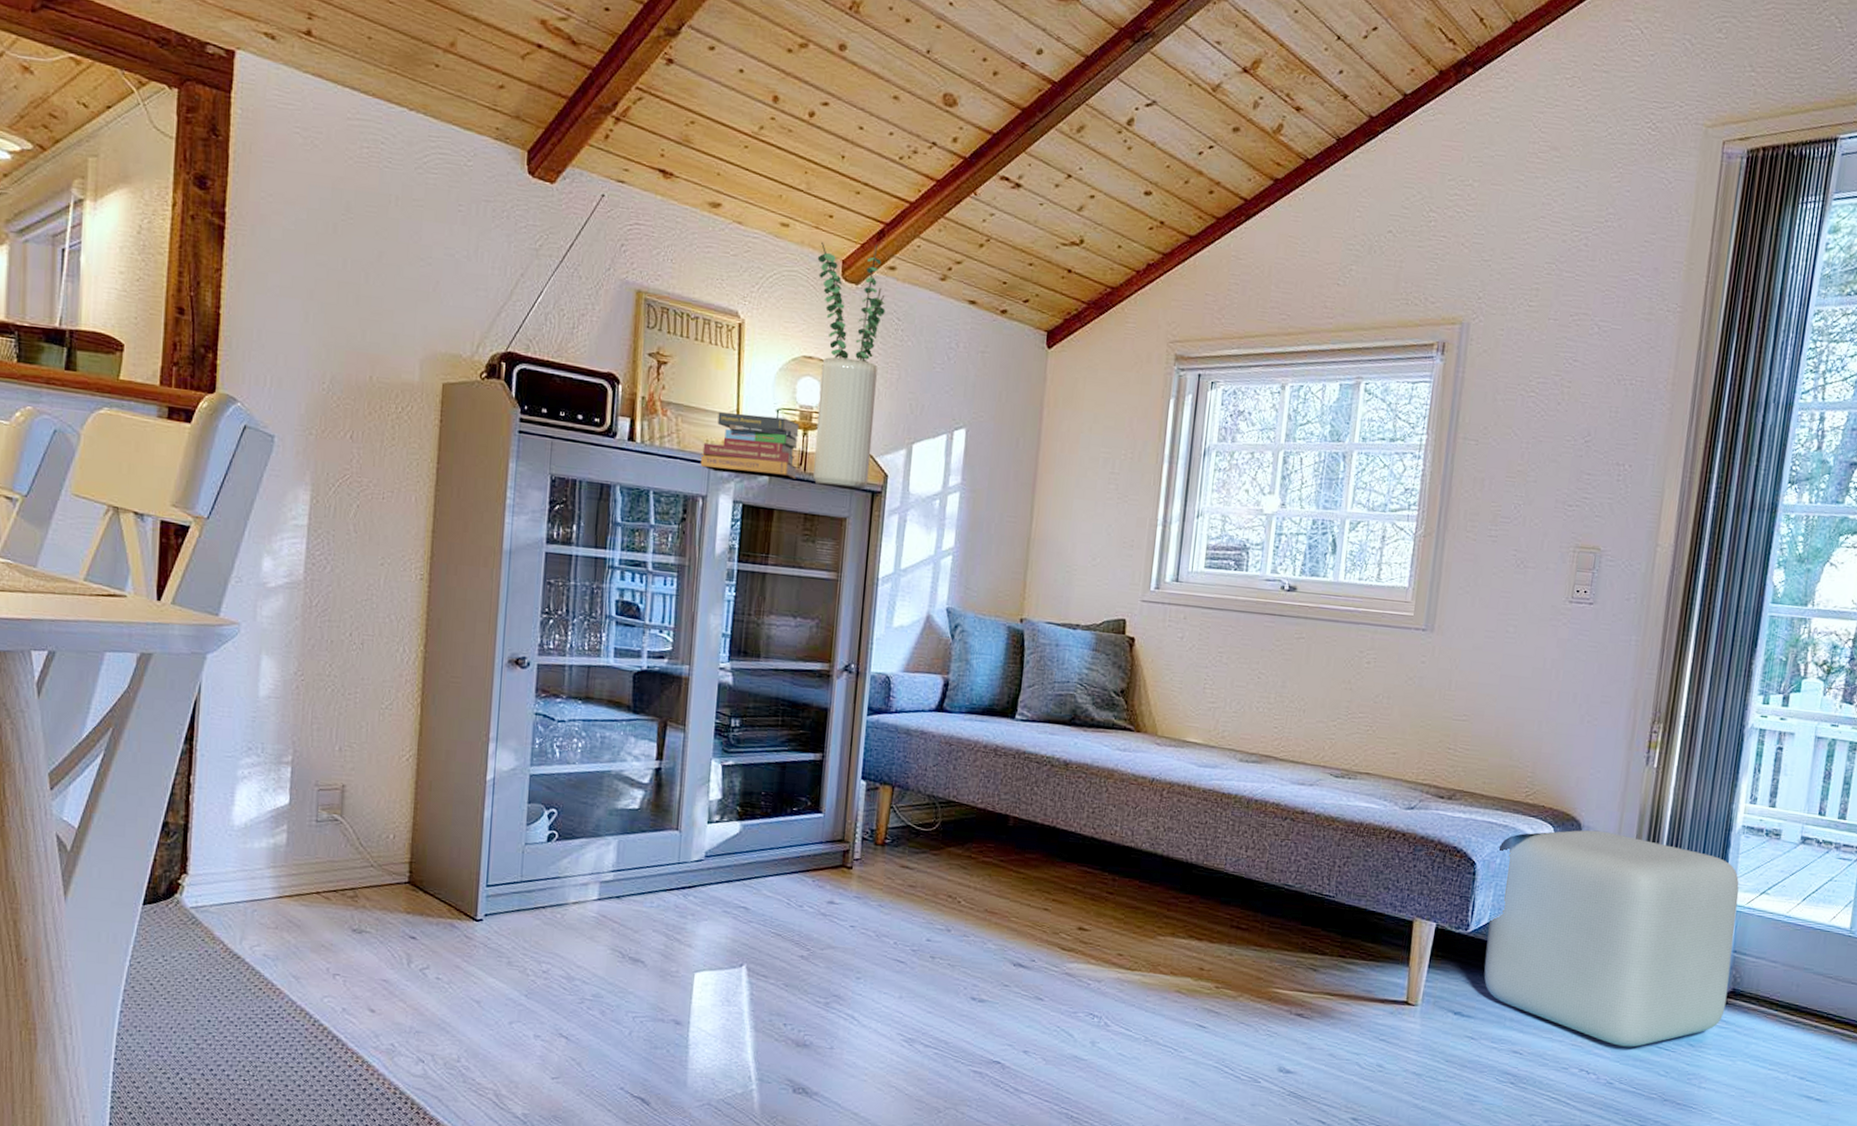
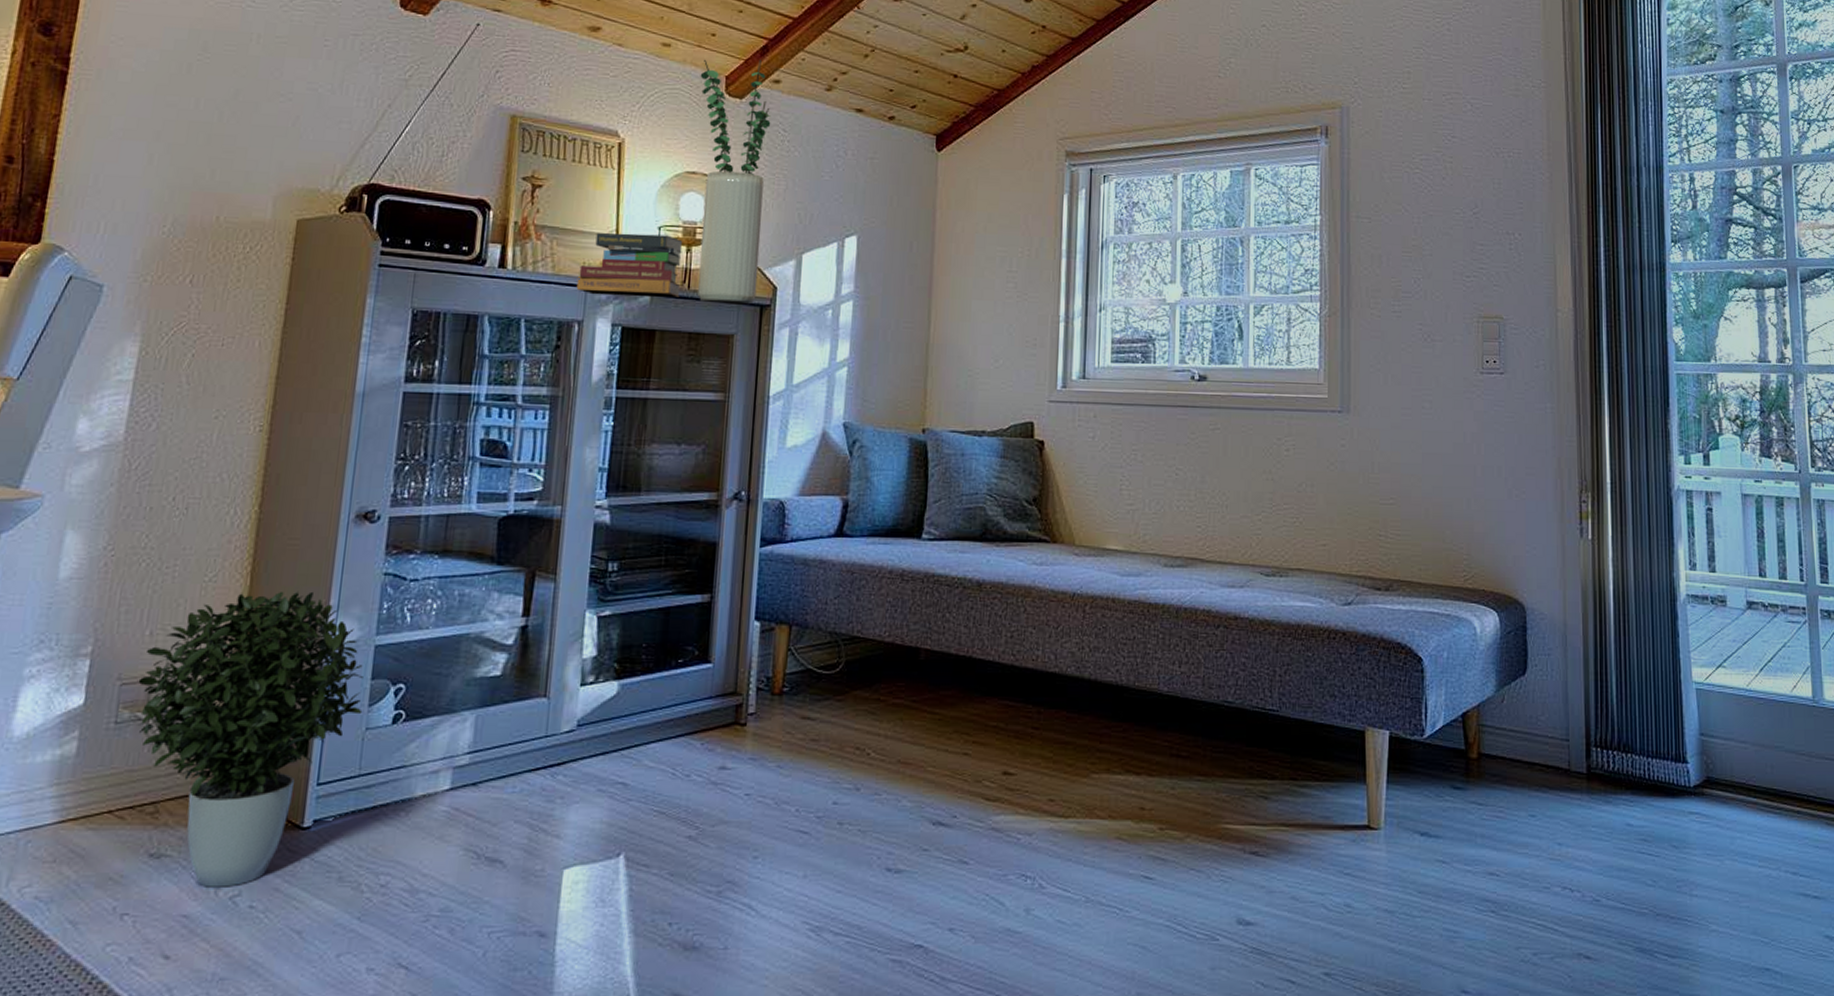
potted plant: none [332,721,522,961] -> present [138,591,363,887]
pouf: present [1484,829,1739,1047] -> none [1443,612,1703,855]

